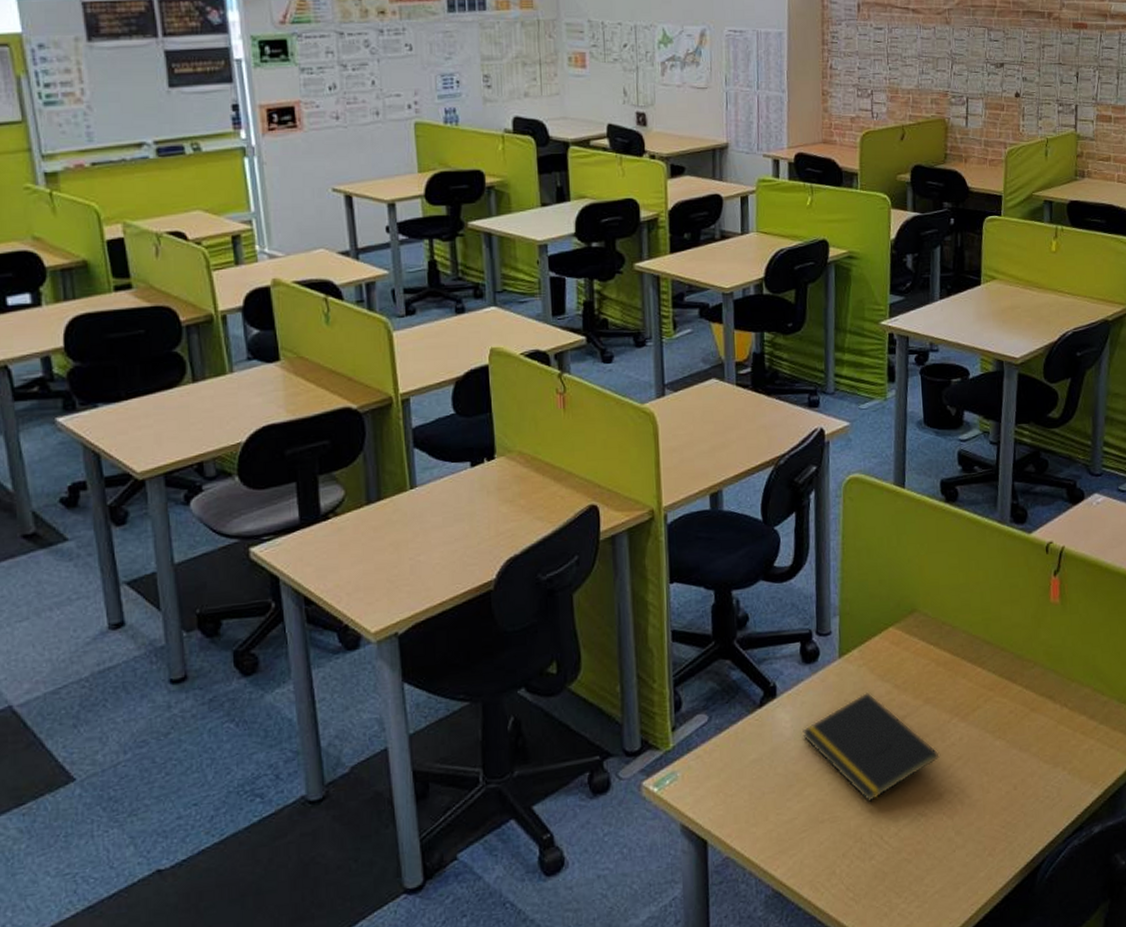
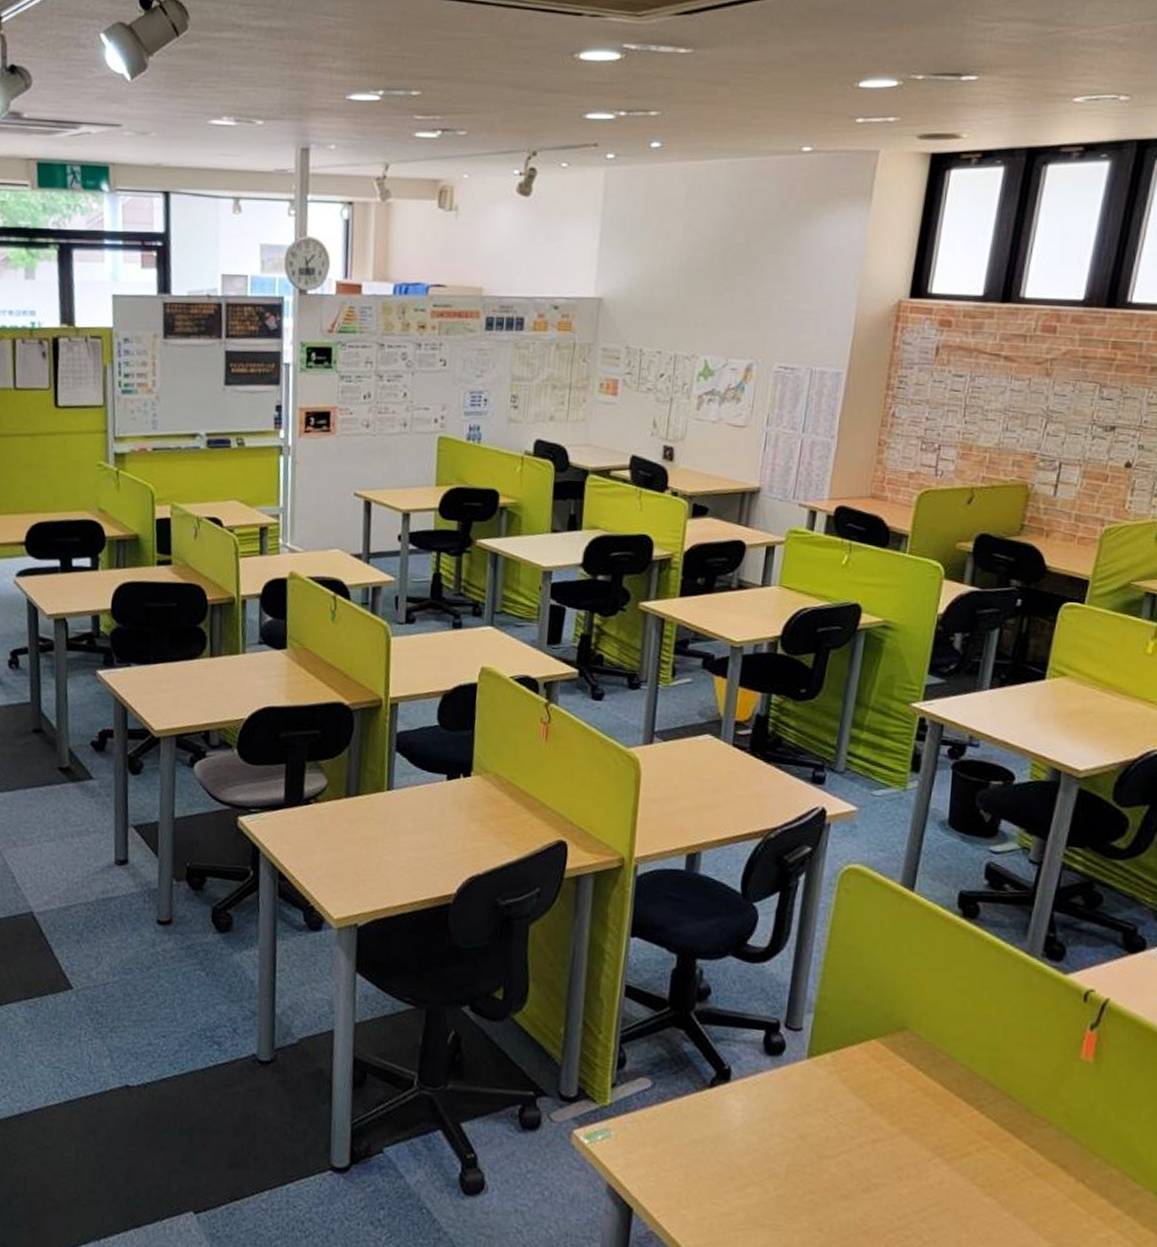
notepad: present [802,691,940,802] -> none [753,1102,912,1221]

